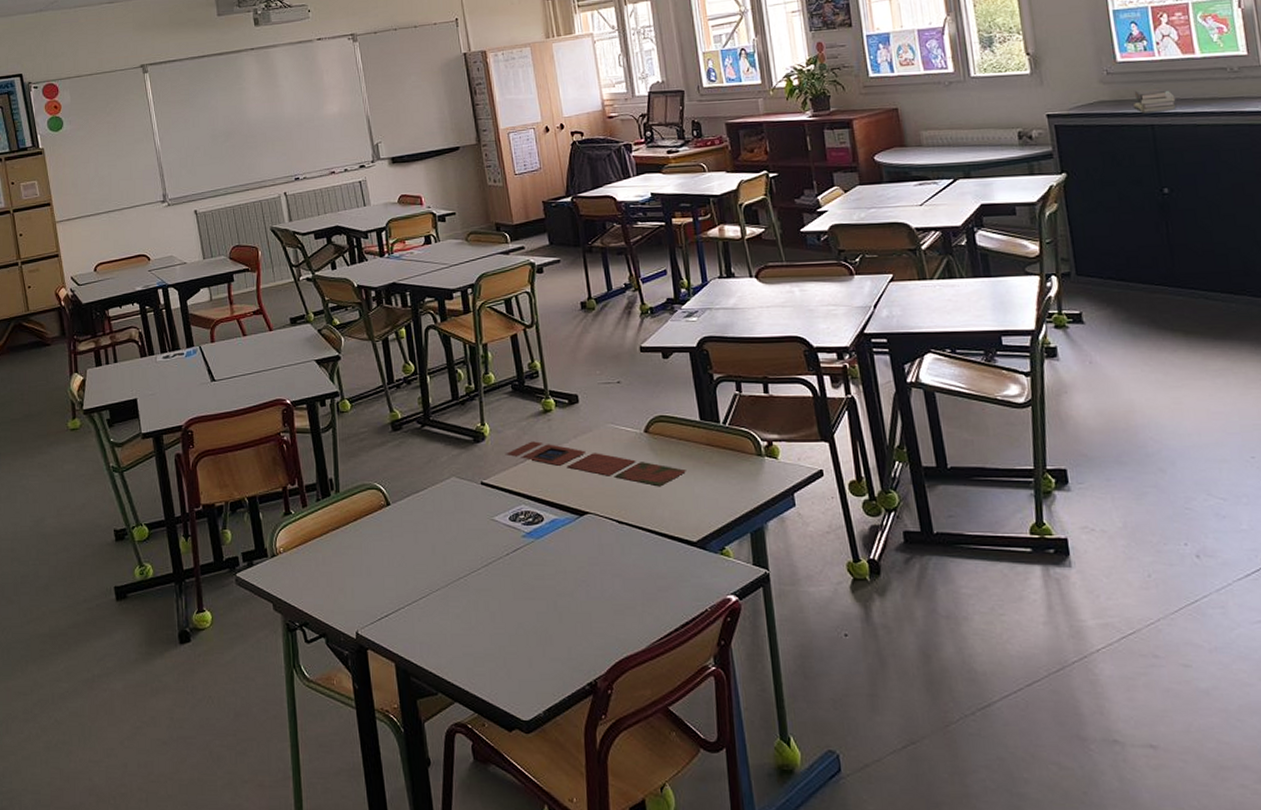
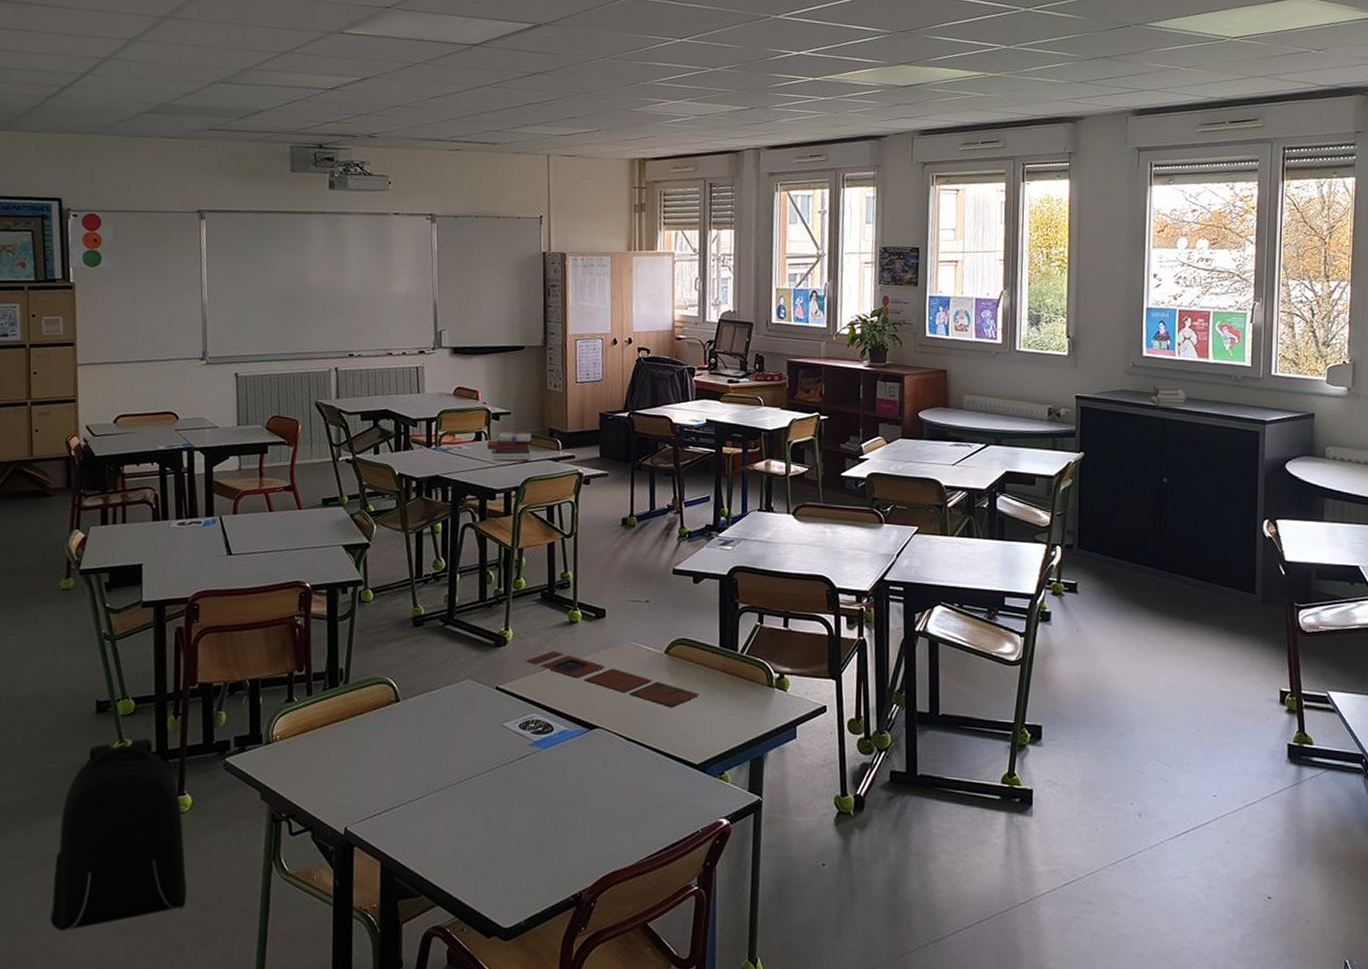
backpack: none [99,562,219,747] -> present [50,738,187,931]
books: none [438,231,482,262] -> present [487,432,532,463]

